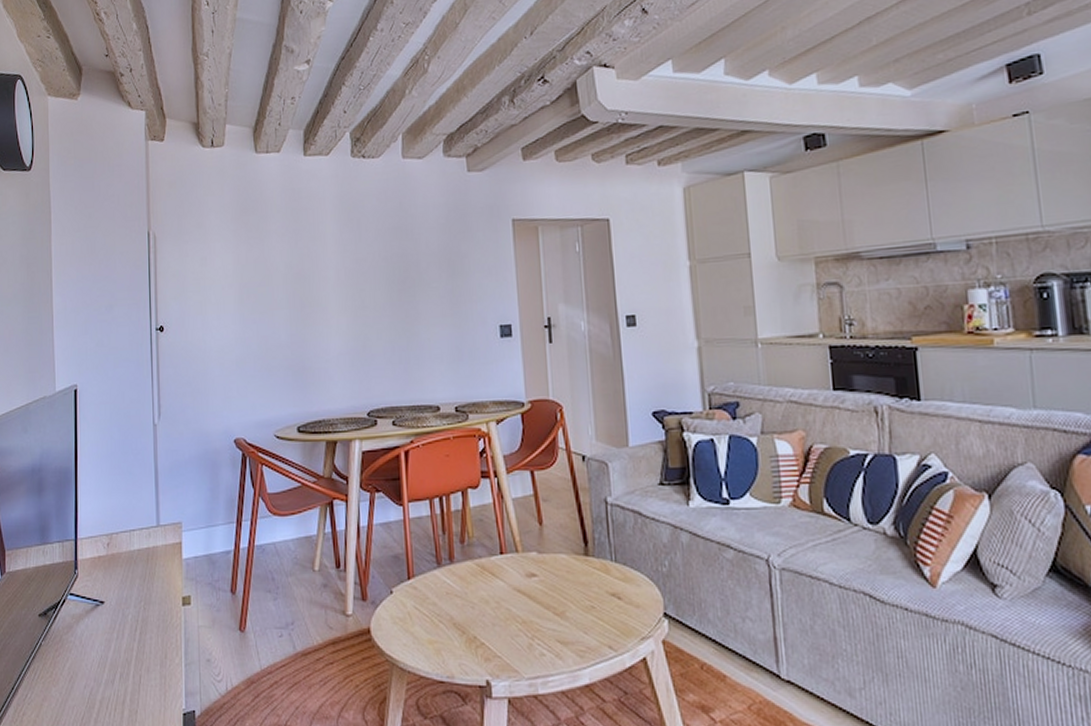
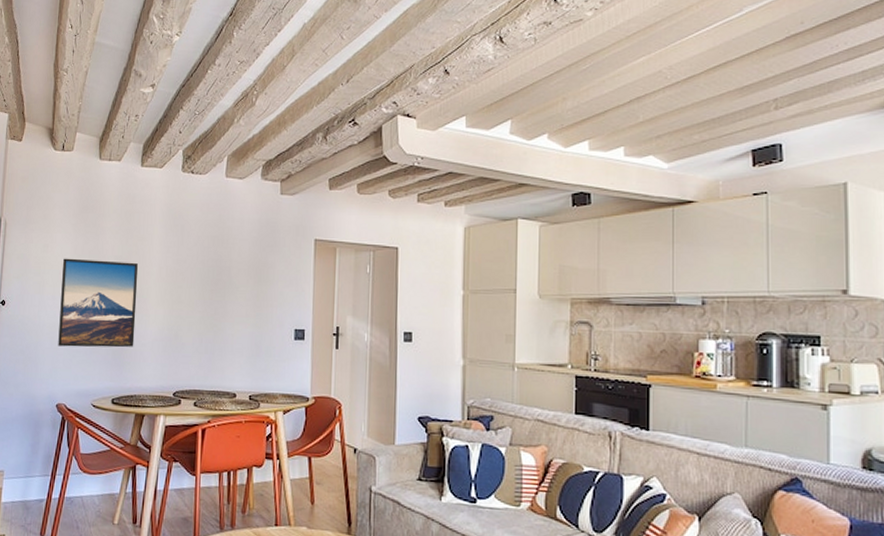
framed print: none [226,267,317,373] -> present [58,258,139,348]

